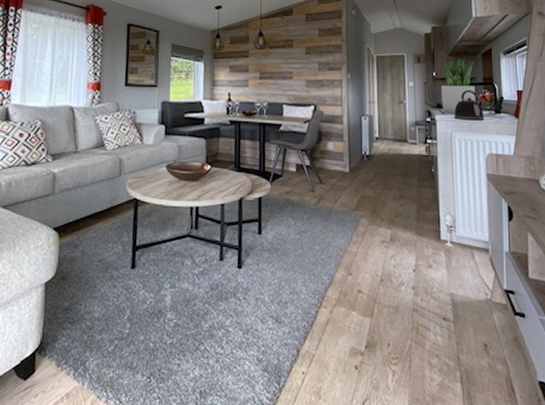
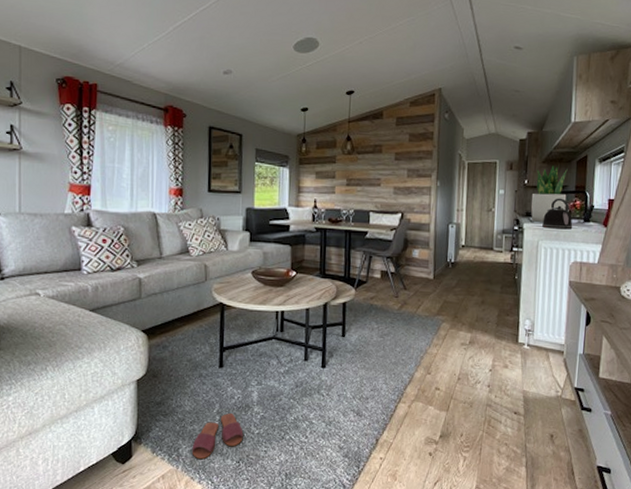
slippers: none [99,320,155,375] -> present [191,413,244,460]

